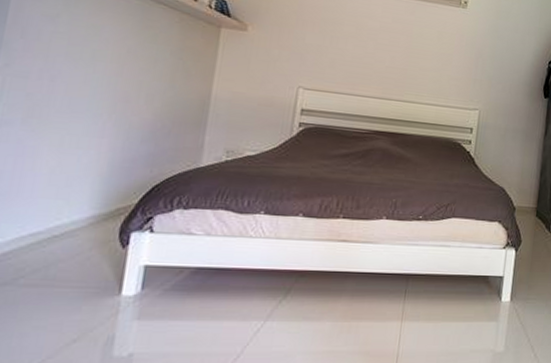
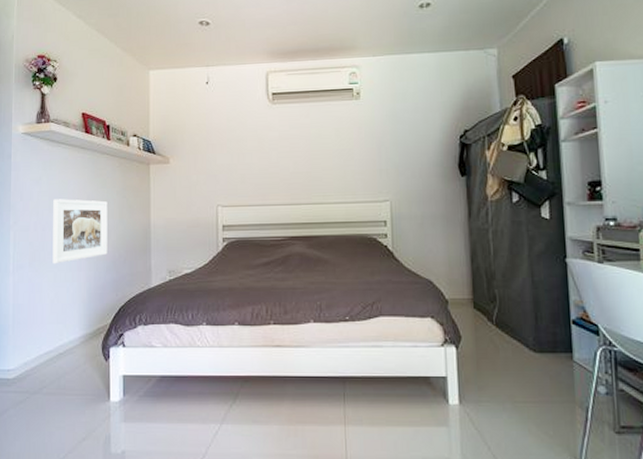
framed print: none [60,45,156,126] -> present [52,199,108,264]

